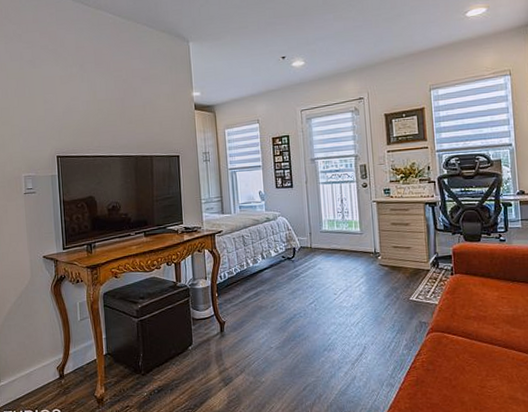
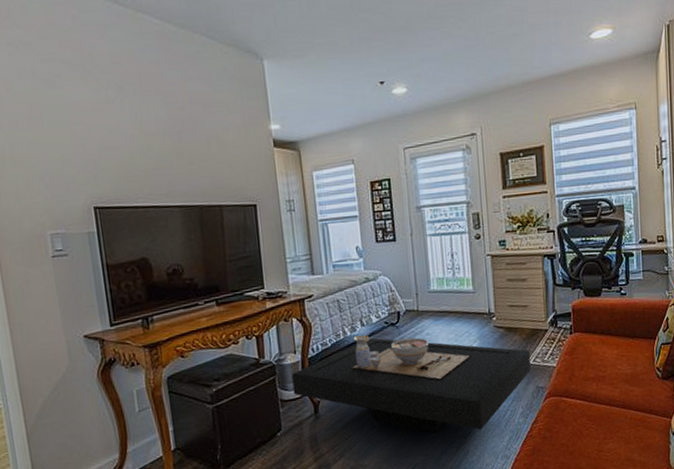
coffee table: none [202,266,414,358] -> present [291,335,531,433]

